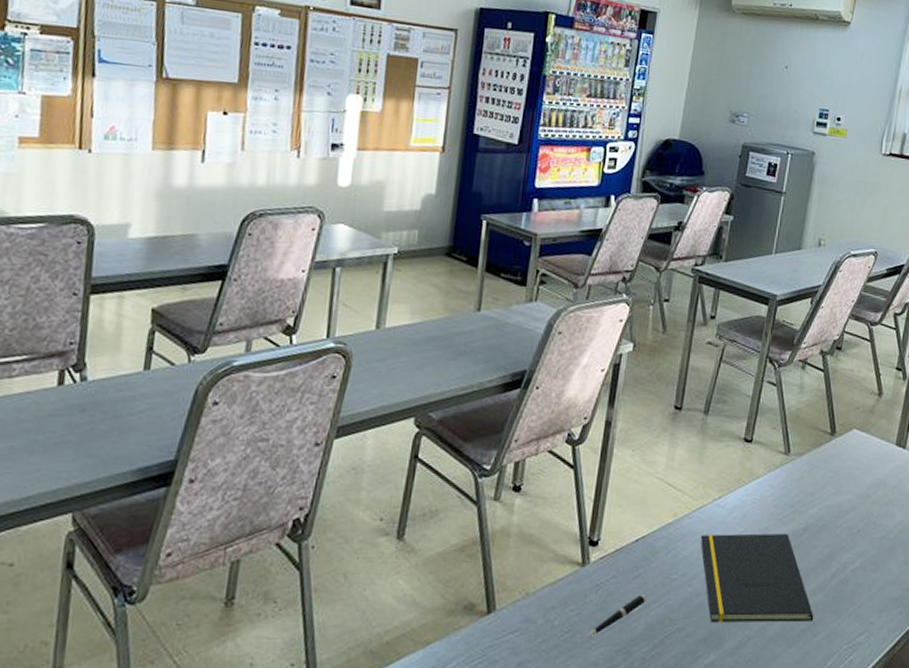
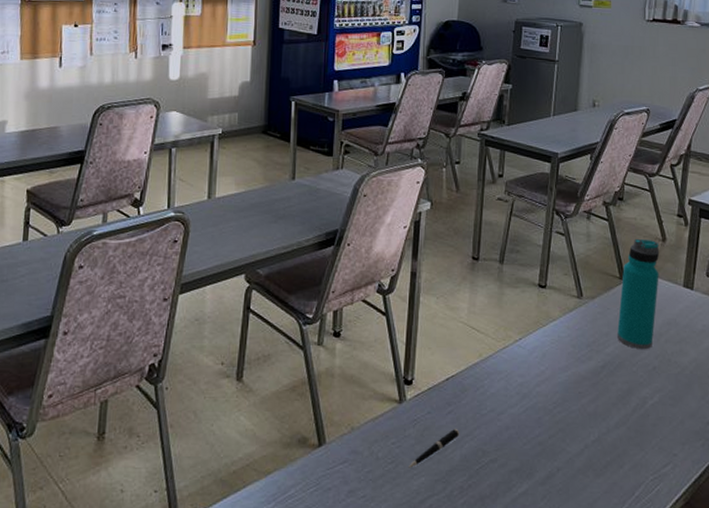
notepad: present [700,533,814,623] -> none [505,370,619,455]
water bottle: none [823,391,875,512] -> present [617,238,660,350]

